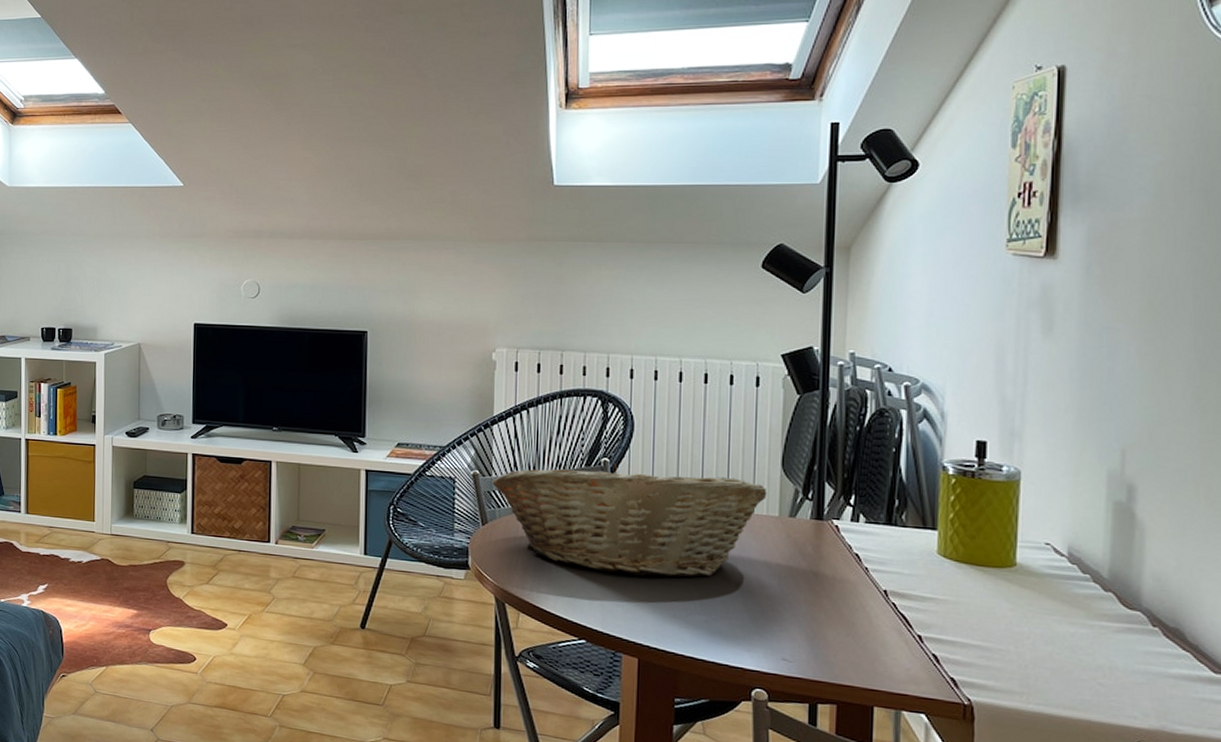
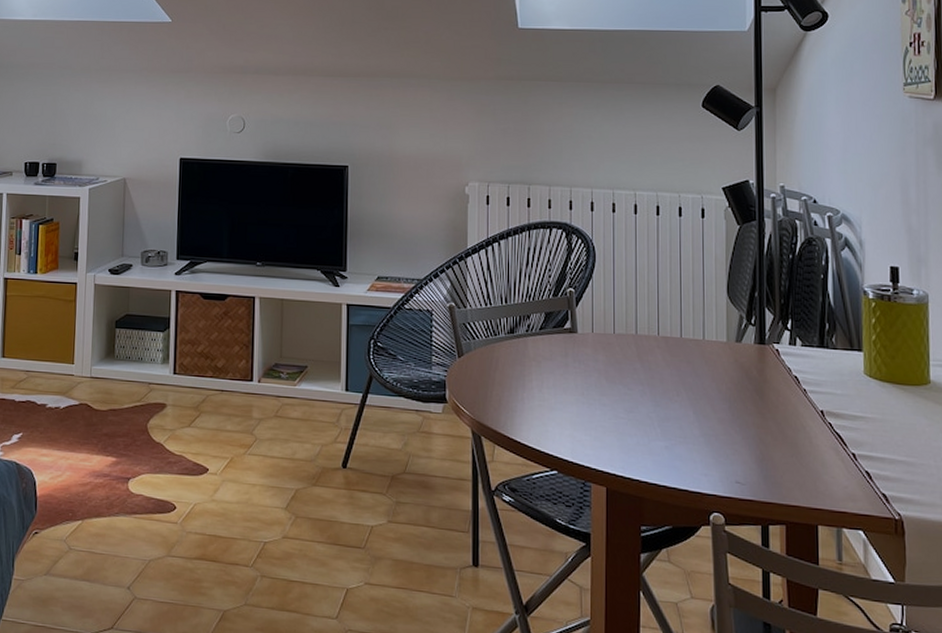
fruit basket: present [492,462,767,578] -> none [467,292,716,405]

